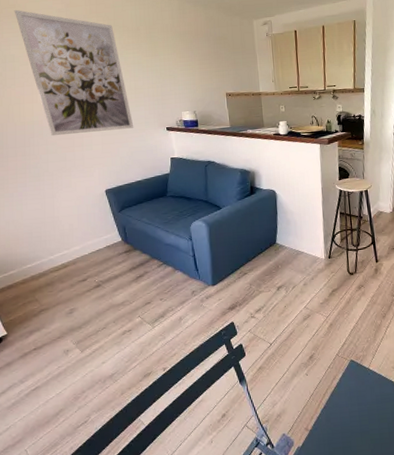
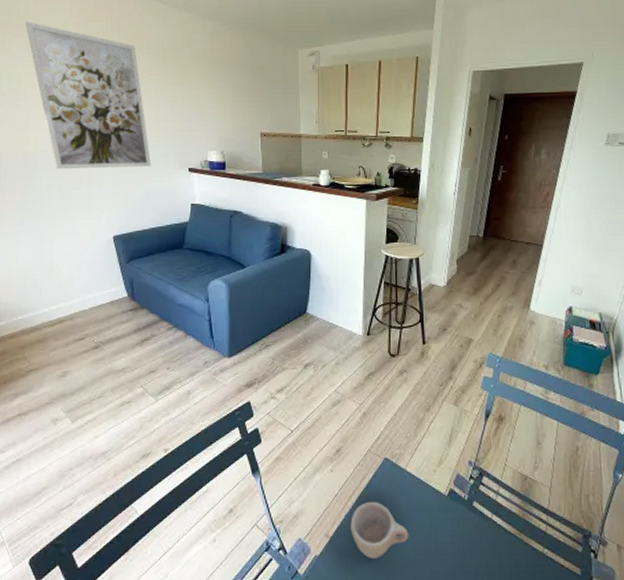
cup: none [325,398,376,445] -> present [350,502,409,558]

